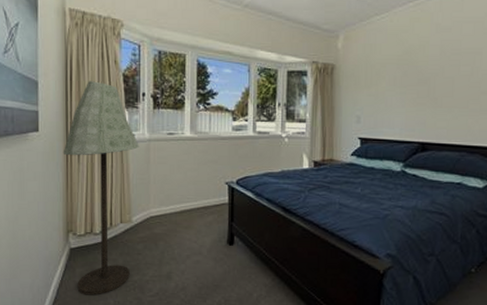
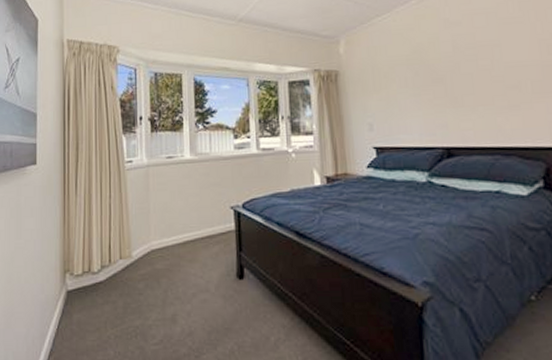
floor lamp: present [63,81,139,295] -> none [60,108,138,345]

